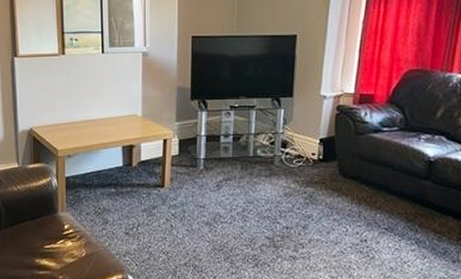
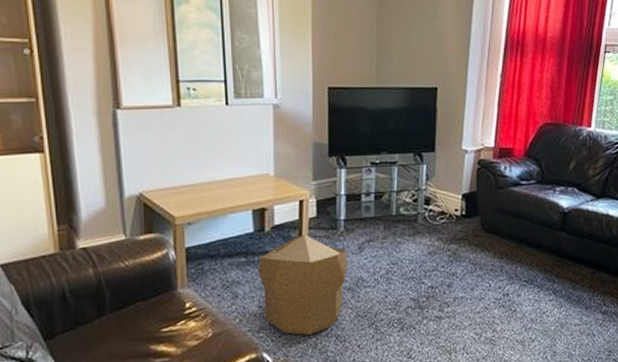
pouf: none [125,170,207,264] -> present [257,234,349,336]

